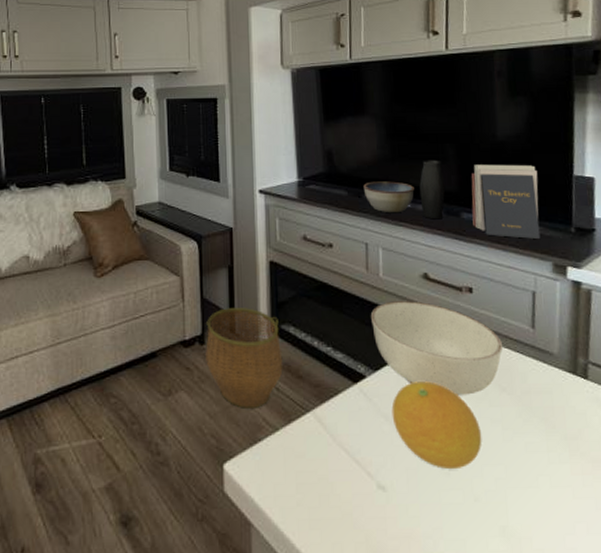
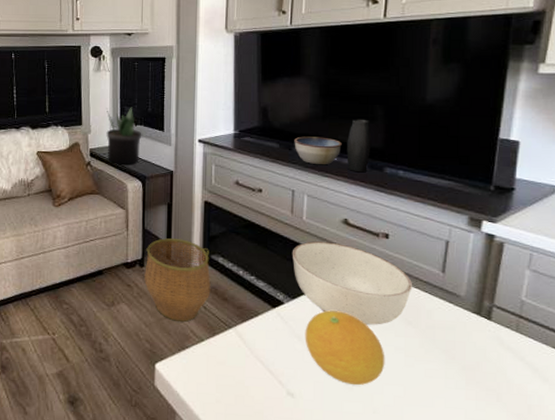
planter: none [152,155,194,223] -> present [106,107,141,165]
books: present [471,164,541,239] -> none [395,125,463,194]

